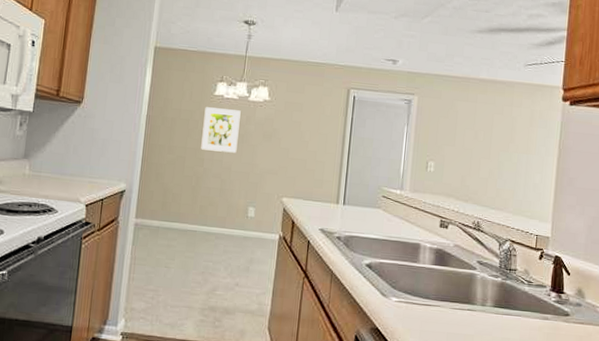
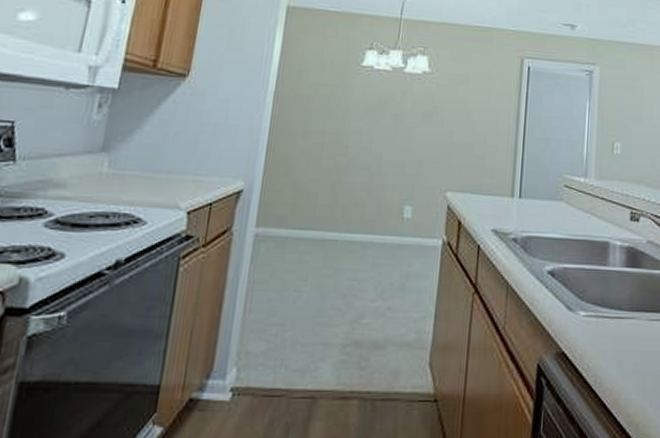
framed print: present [201,107,241,153] -> none [344,80,395,138]

